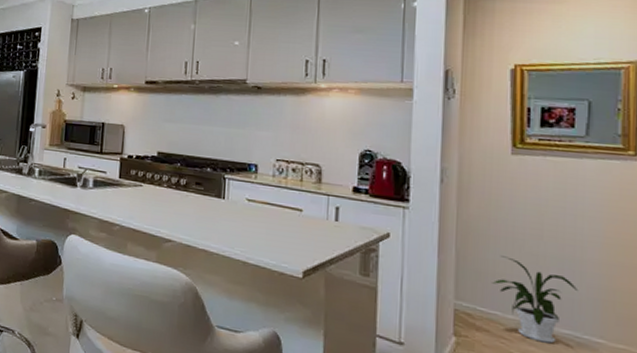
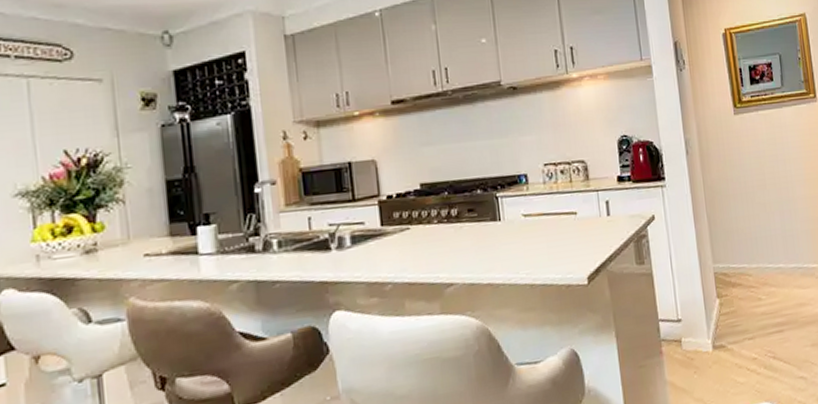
house plant: present [492,256,579,344] -> none [737,211,795,282]

